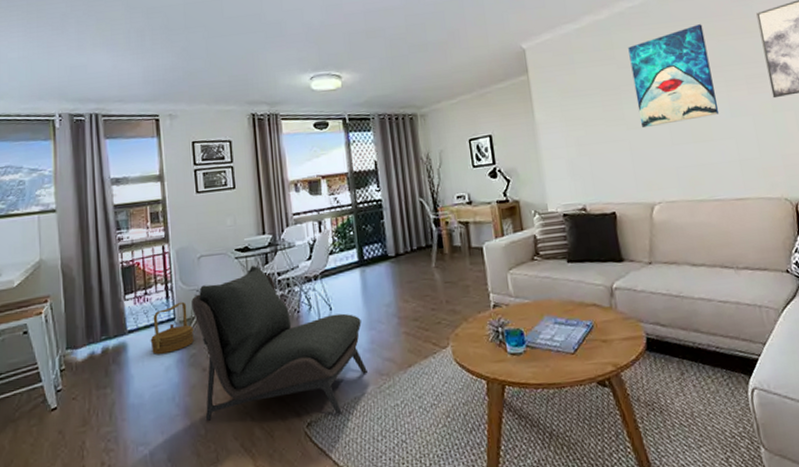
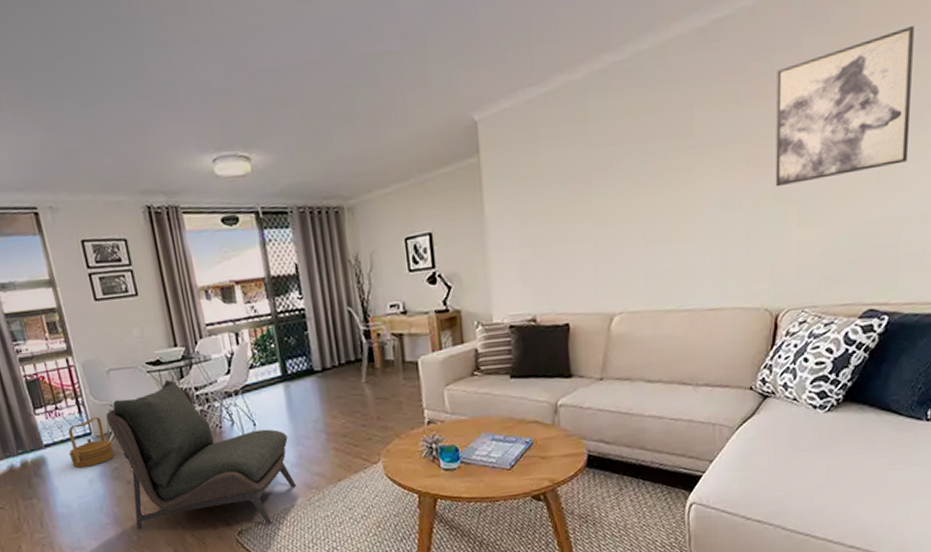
wall art: present [628,24,720,127] -> none [606,86,707,223]

